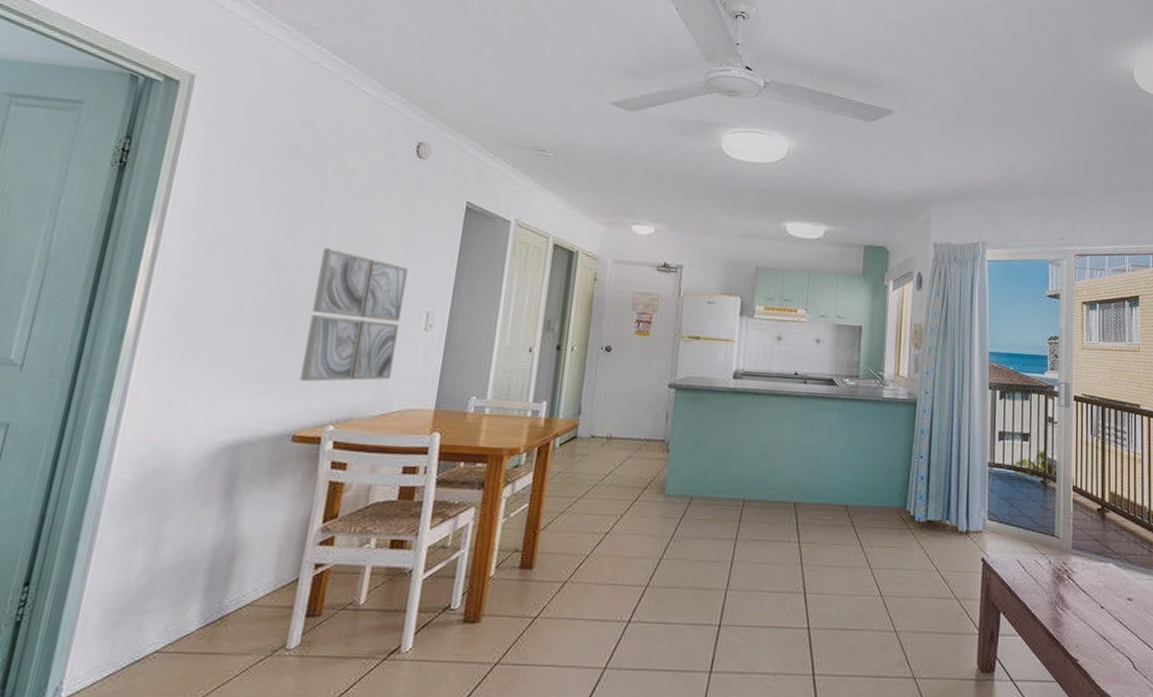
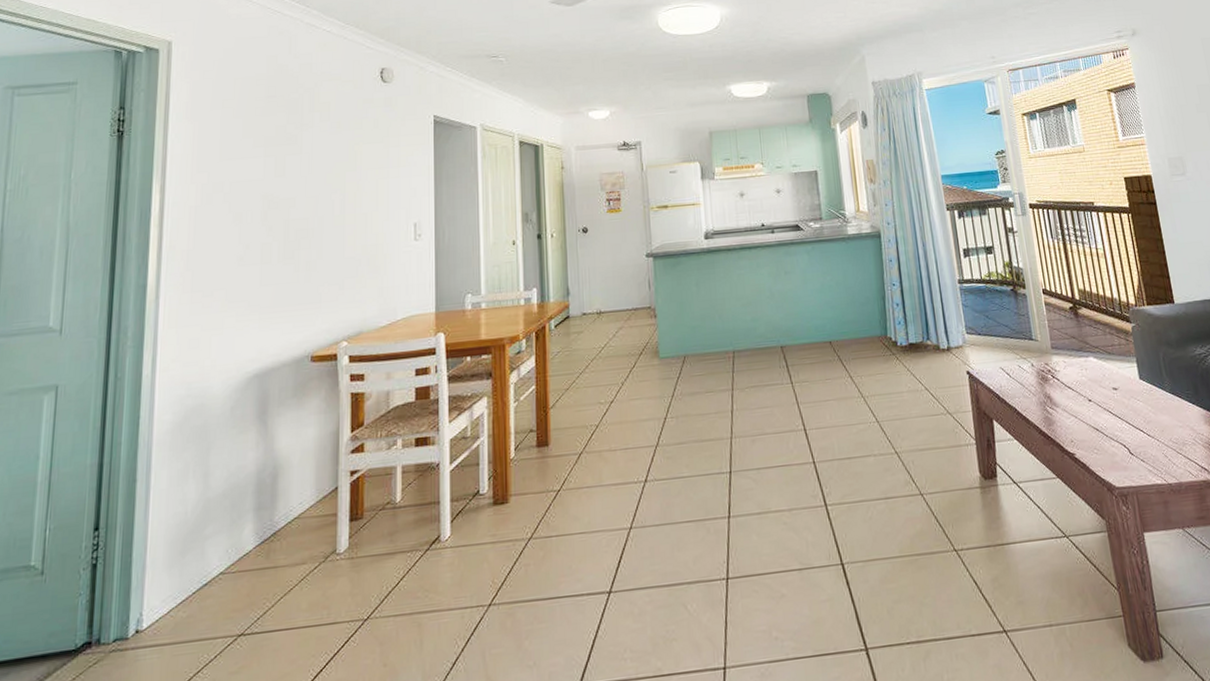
wall art: present [299,247,408,382] -> none [309,178,391,305]

